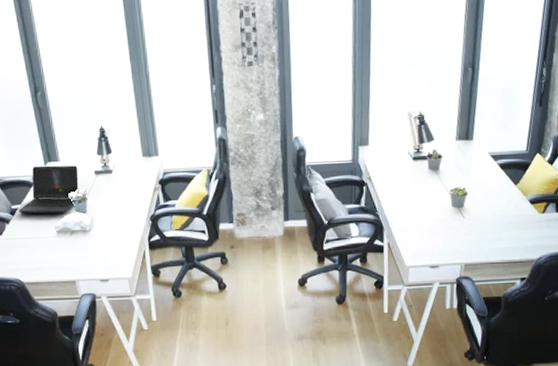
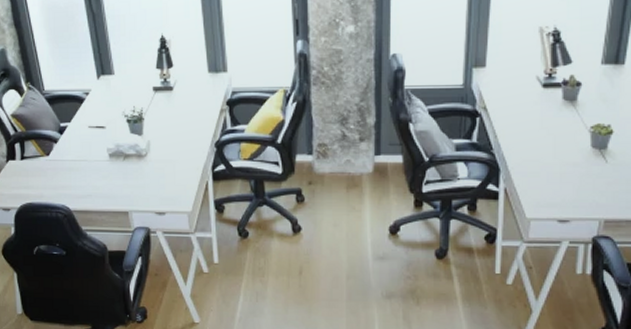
laptop computer: present [19,165,79,214] -> none [68,79,135,135]

